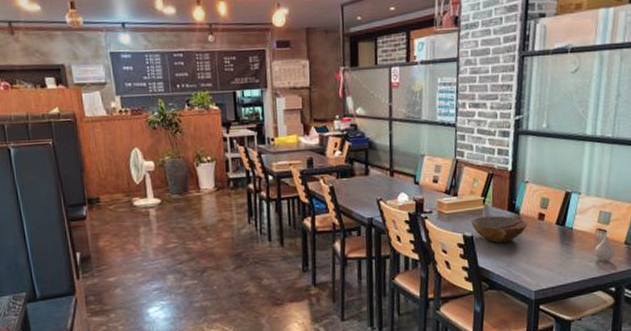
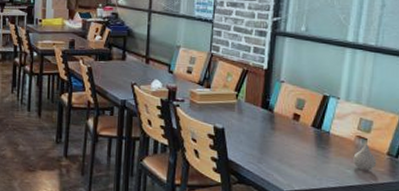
bowl: present [471,215,527,243] -> none [223,110,281,138]

